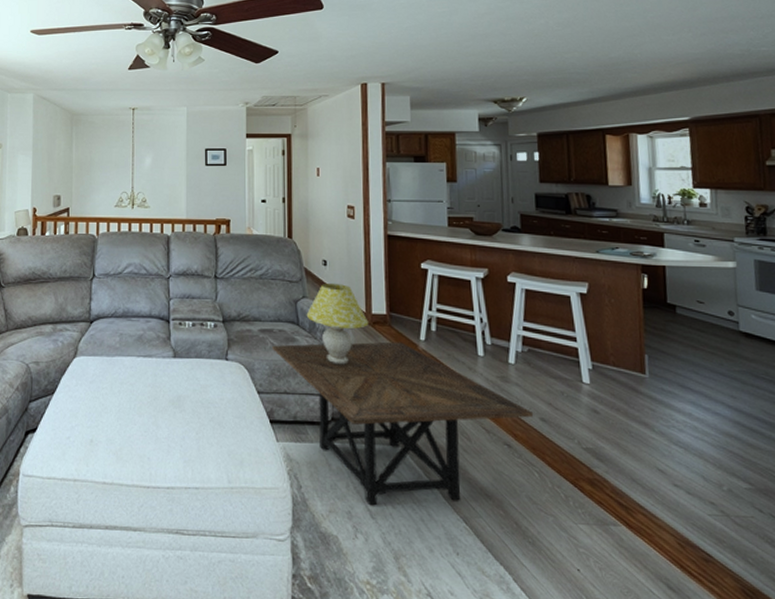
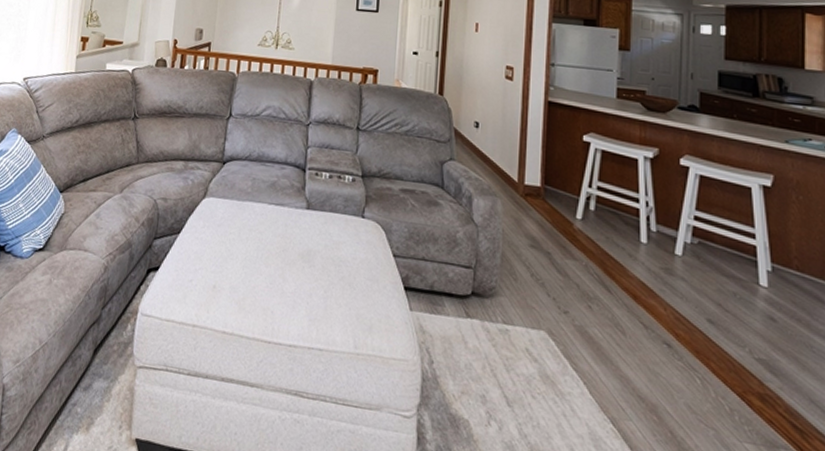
side table: present [272,342,534,506] -> none [413,207,700,400]
table lamp: present [306,283,369,365] -> none [452,146,520,236]

